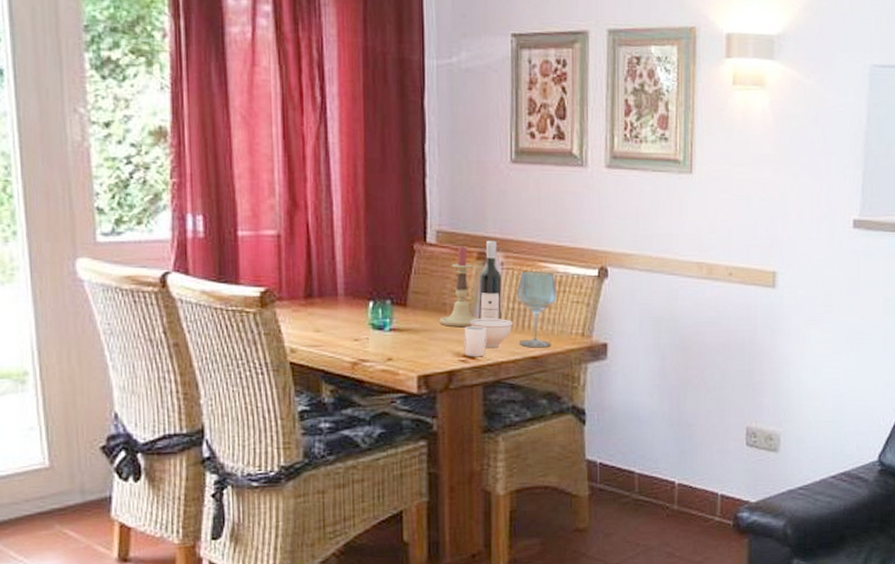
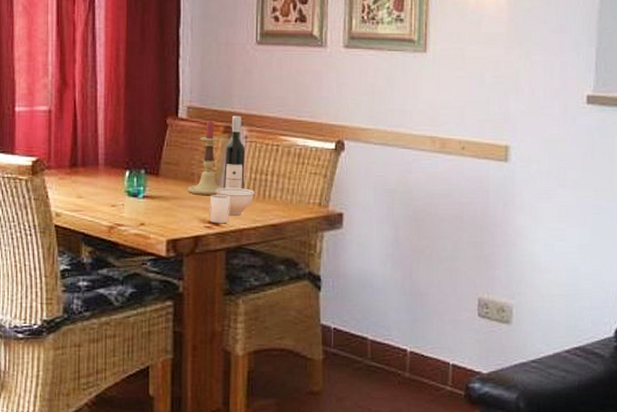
wine glass: present [516,270,557,348] -> none [259,143,297,216]

